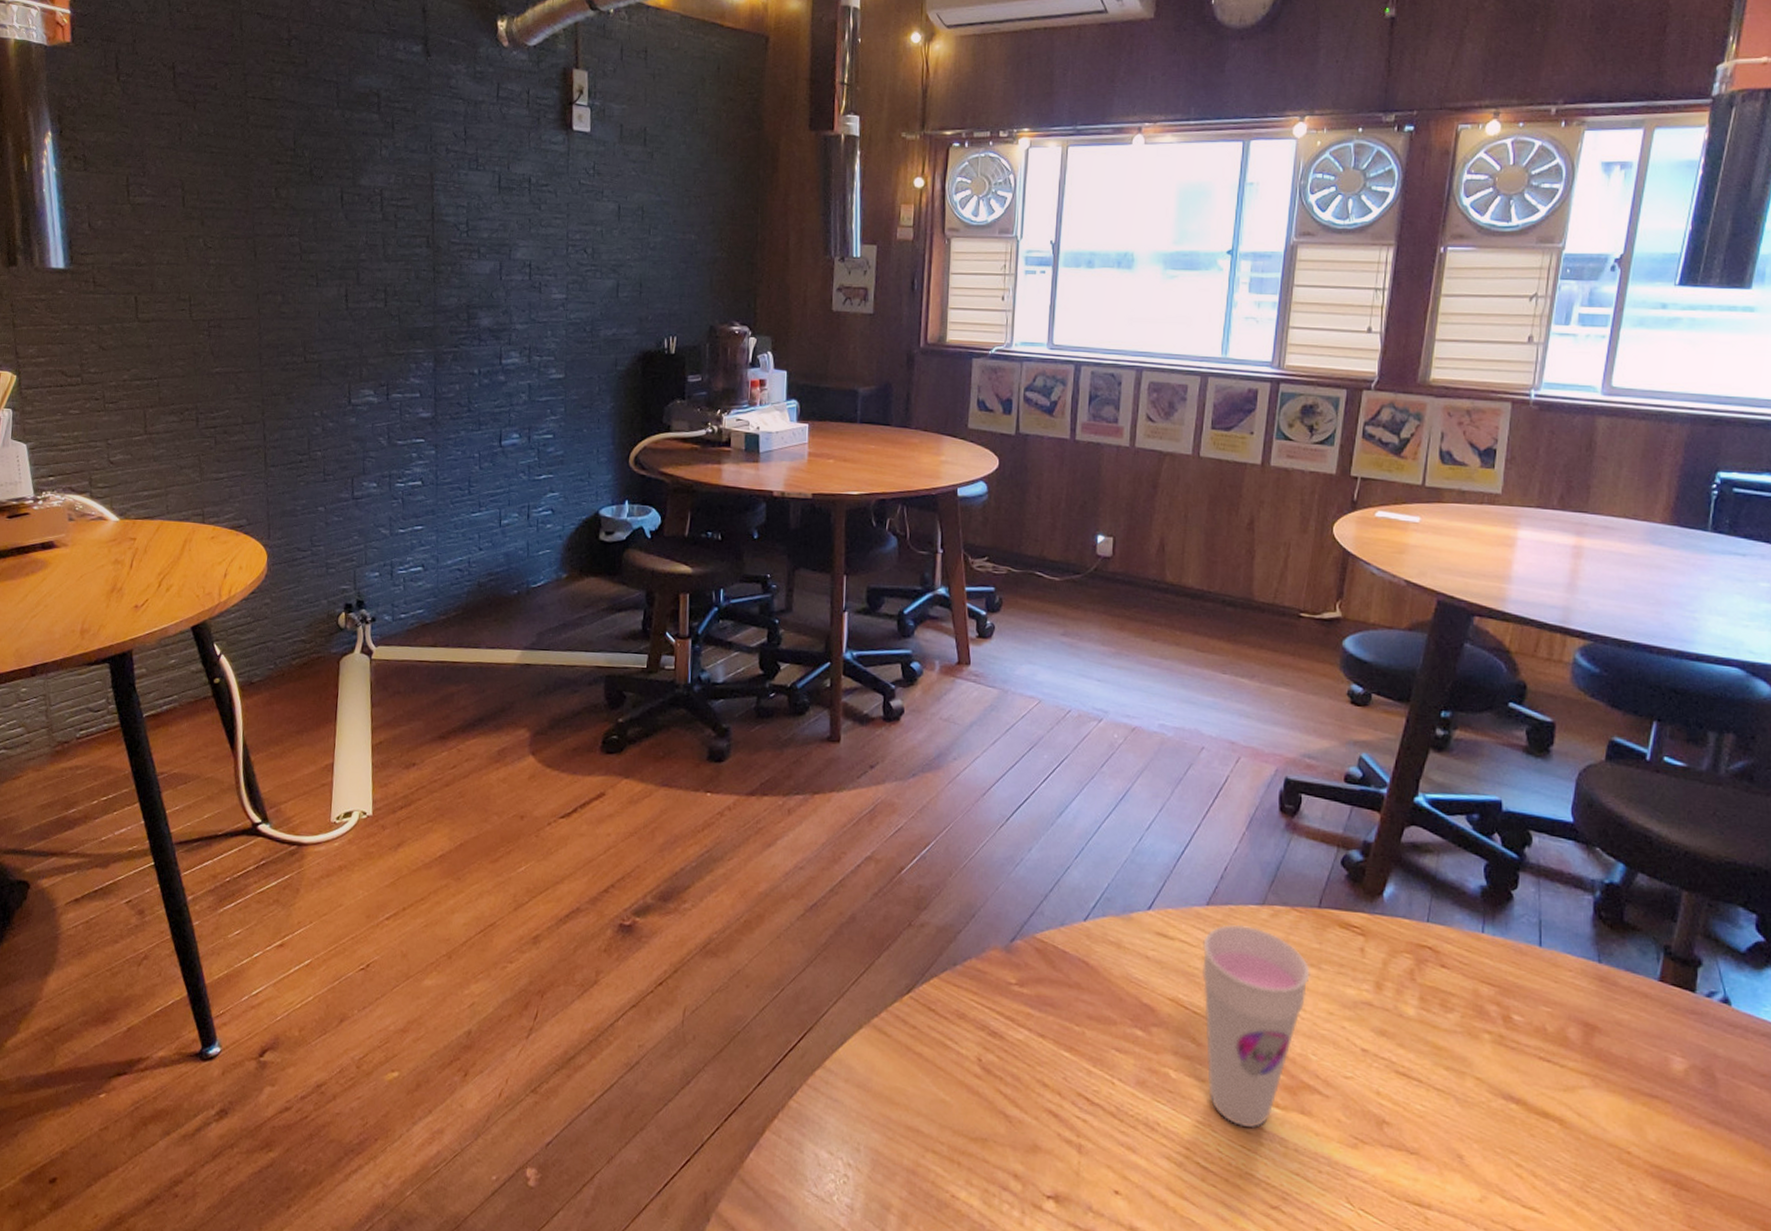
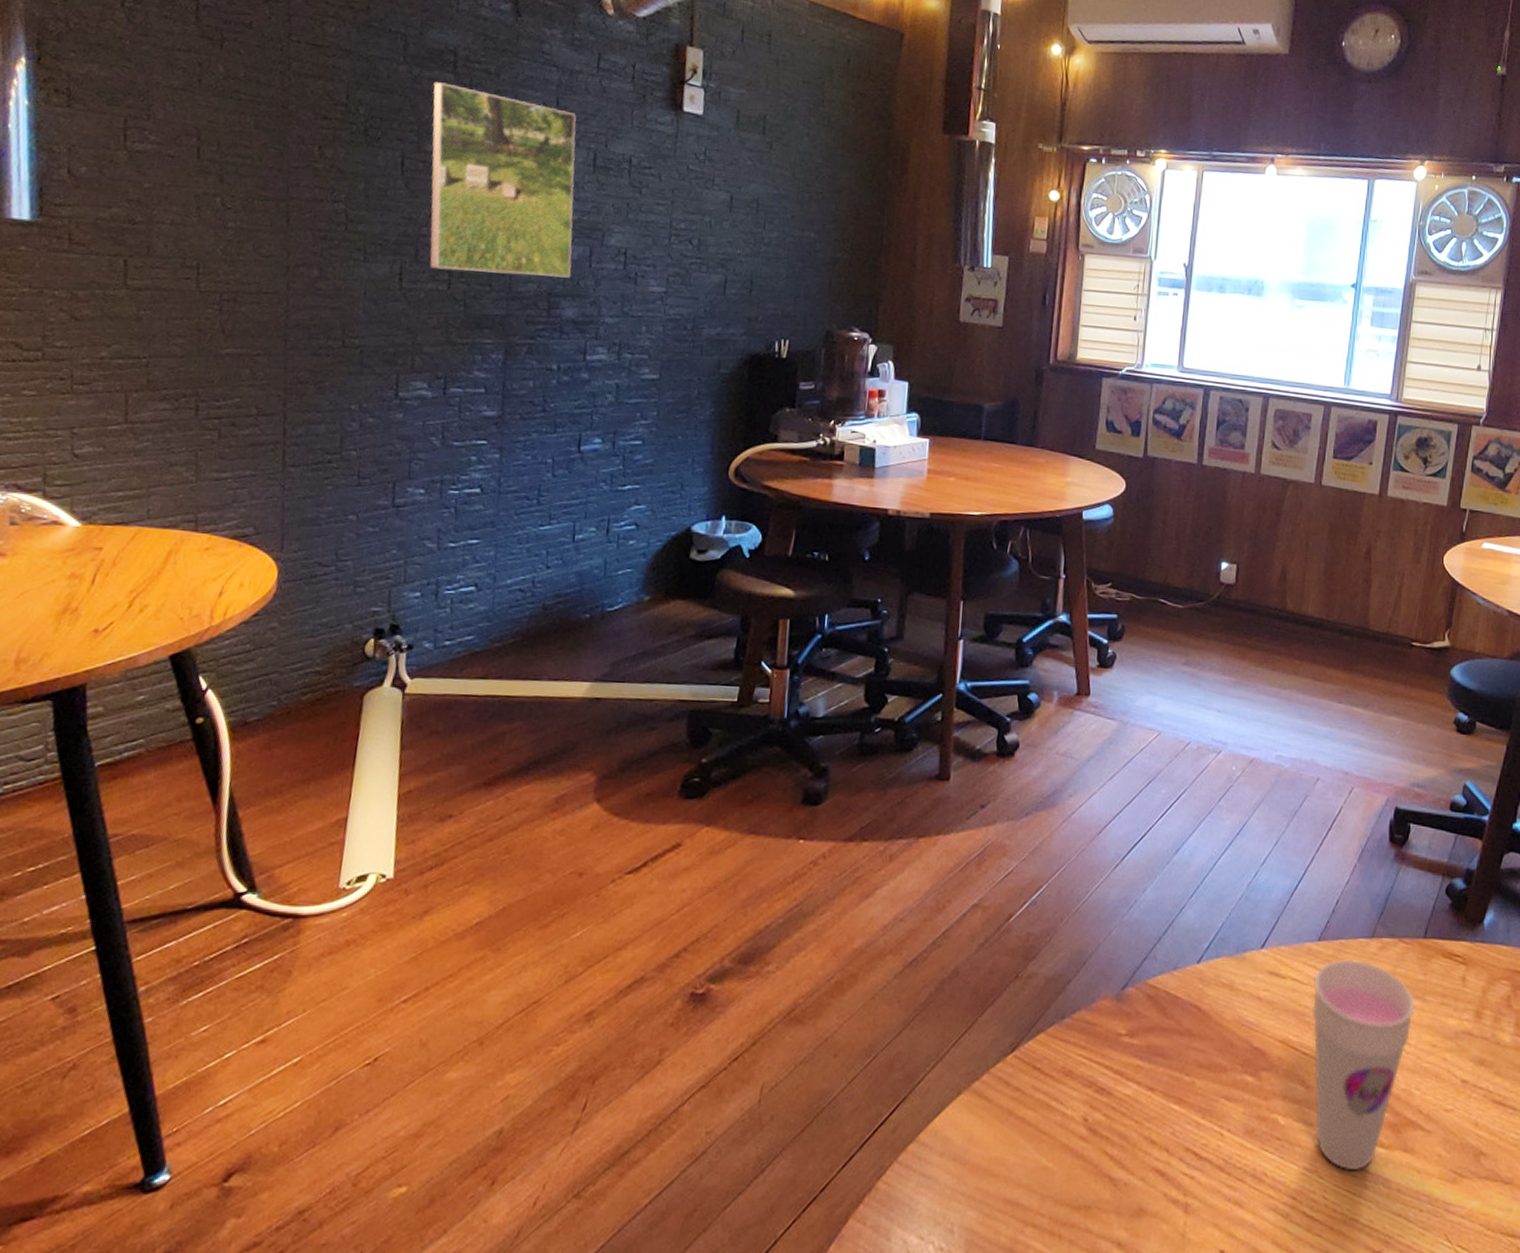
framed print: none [362,122,485,291] -> present [429,82,577,278]

